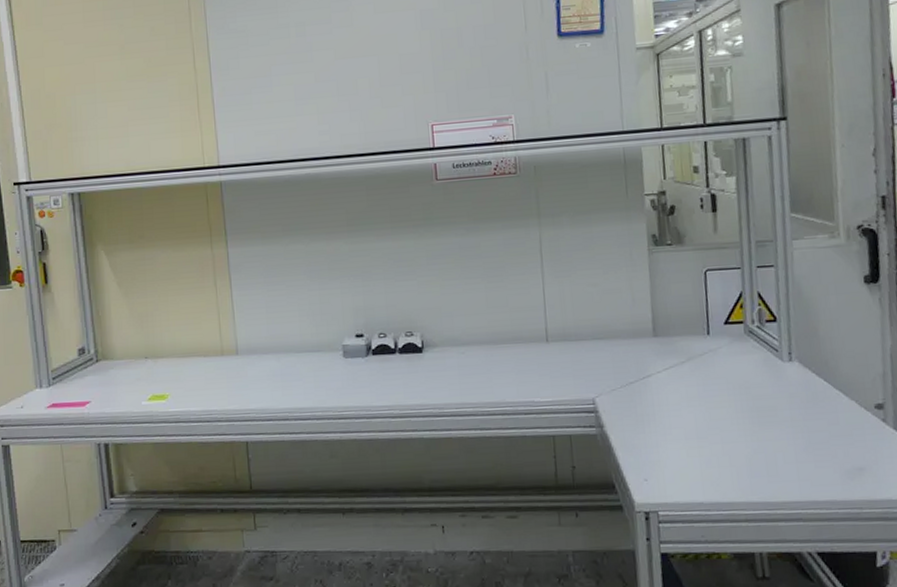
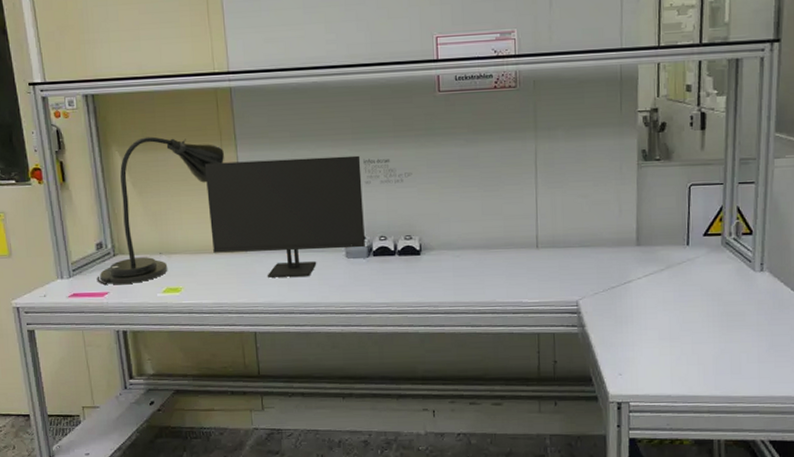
desk lamp: none [78,234,214,394] -> present [97,136,224,286]
computer monitor: none [193,248,412,381] -> present [204,155,412,278]

